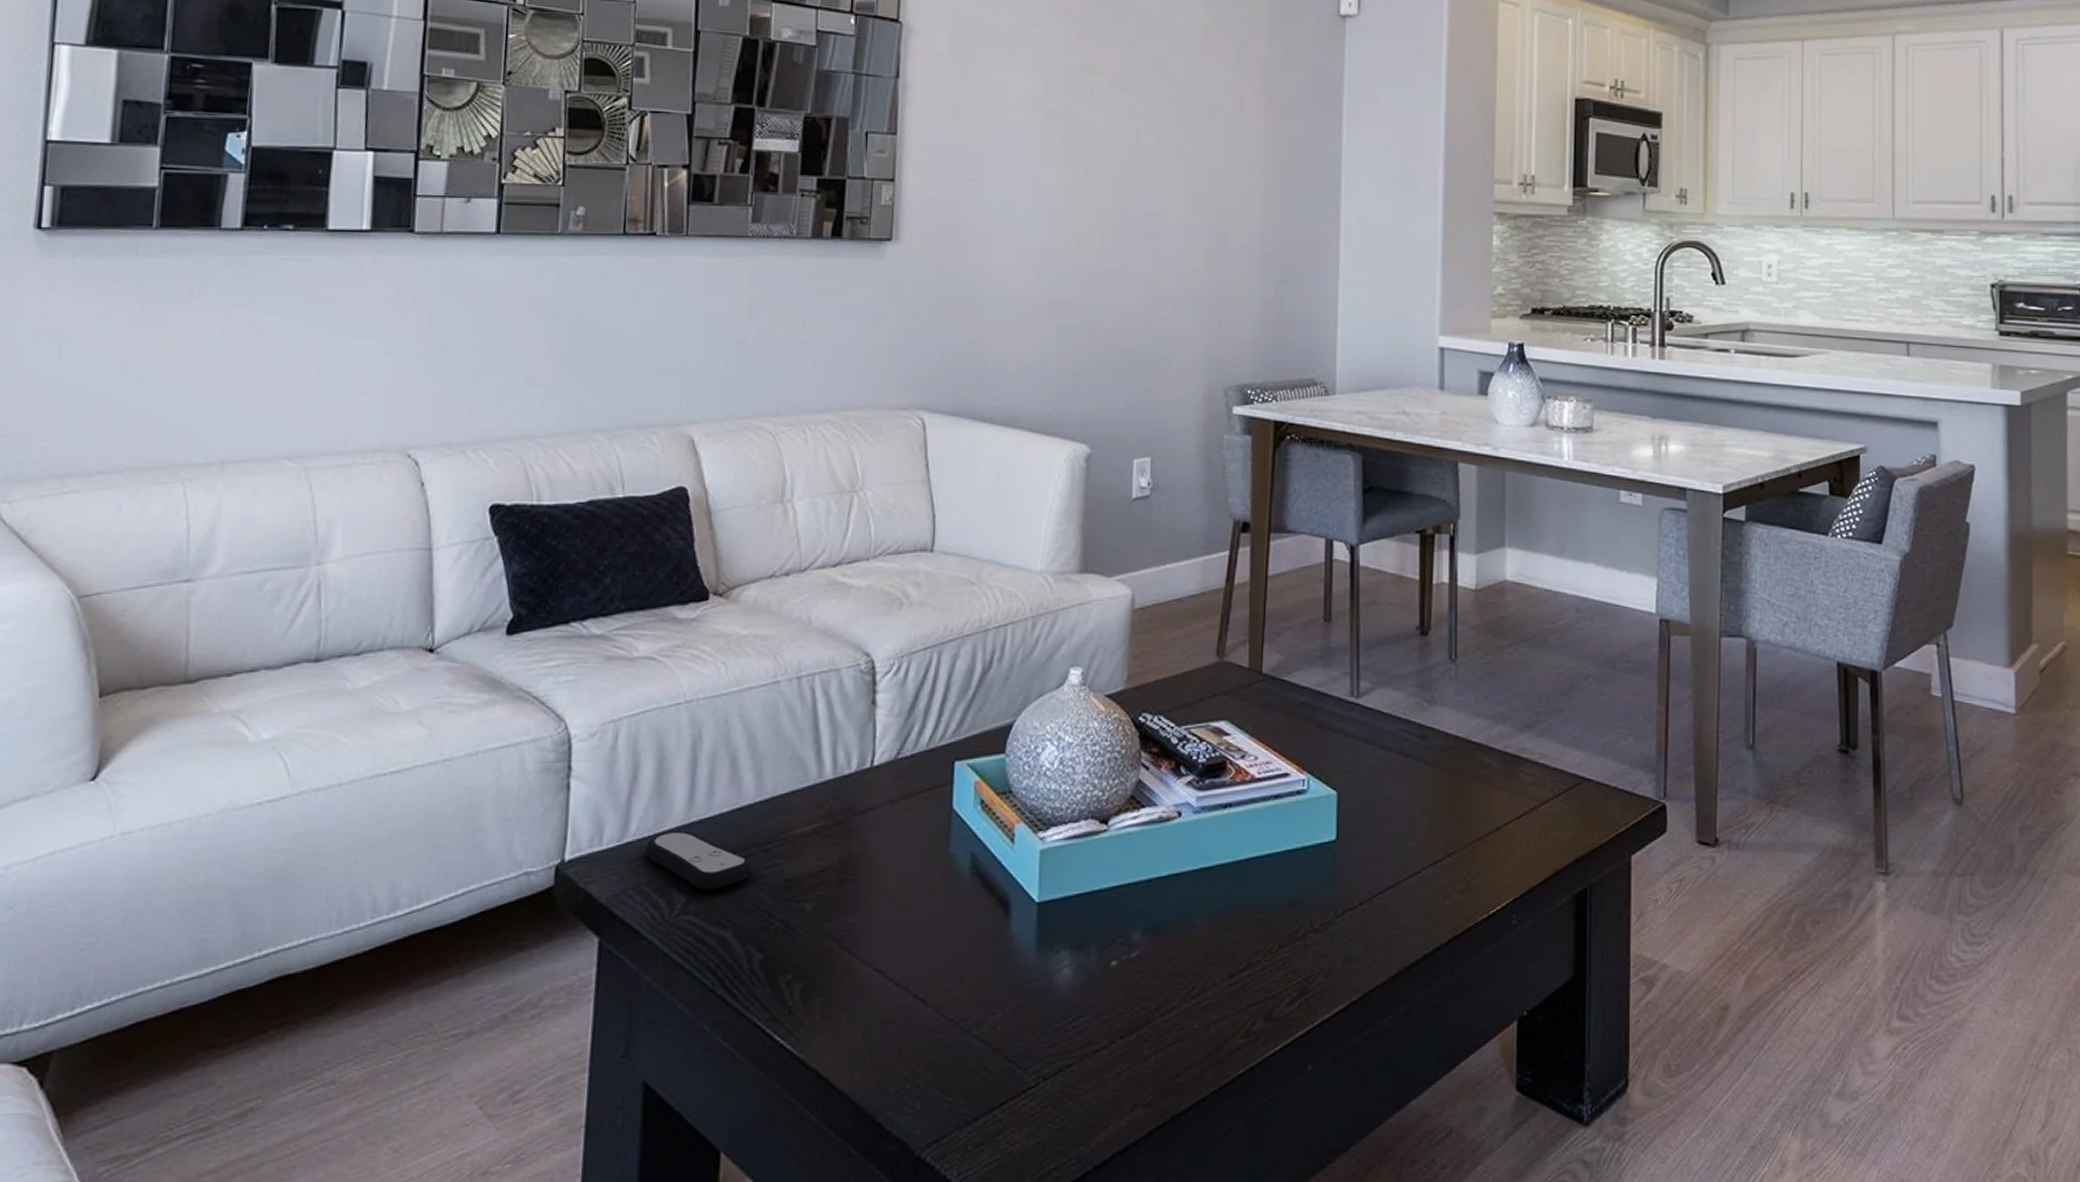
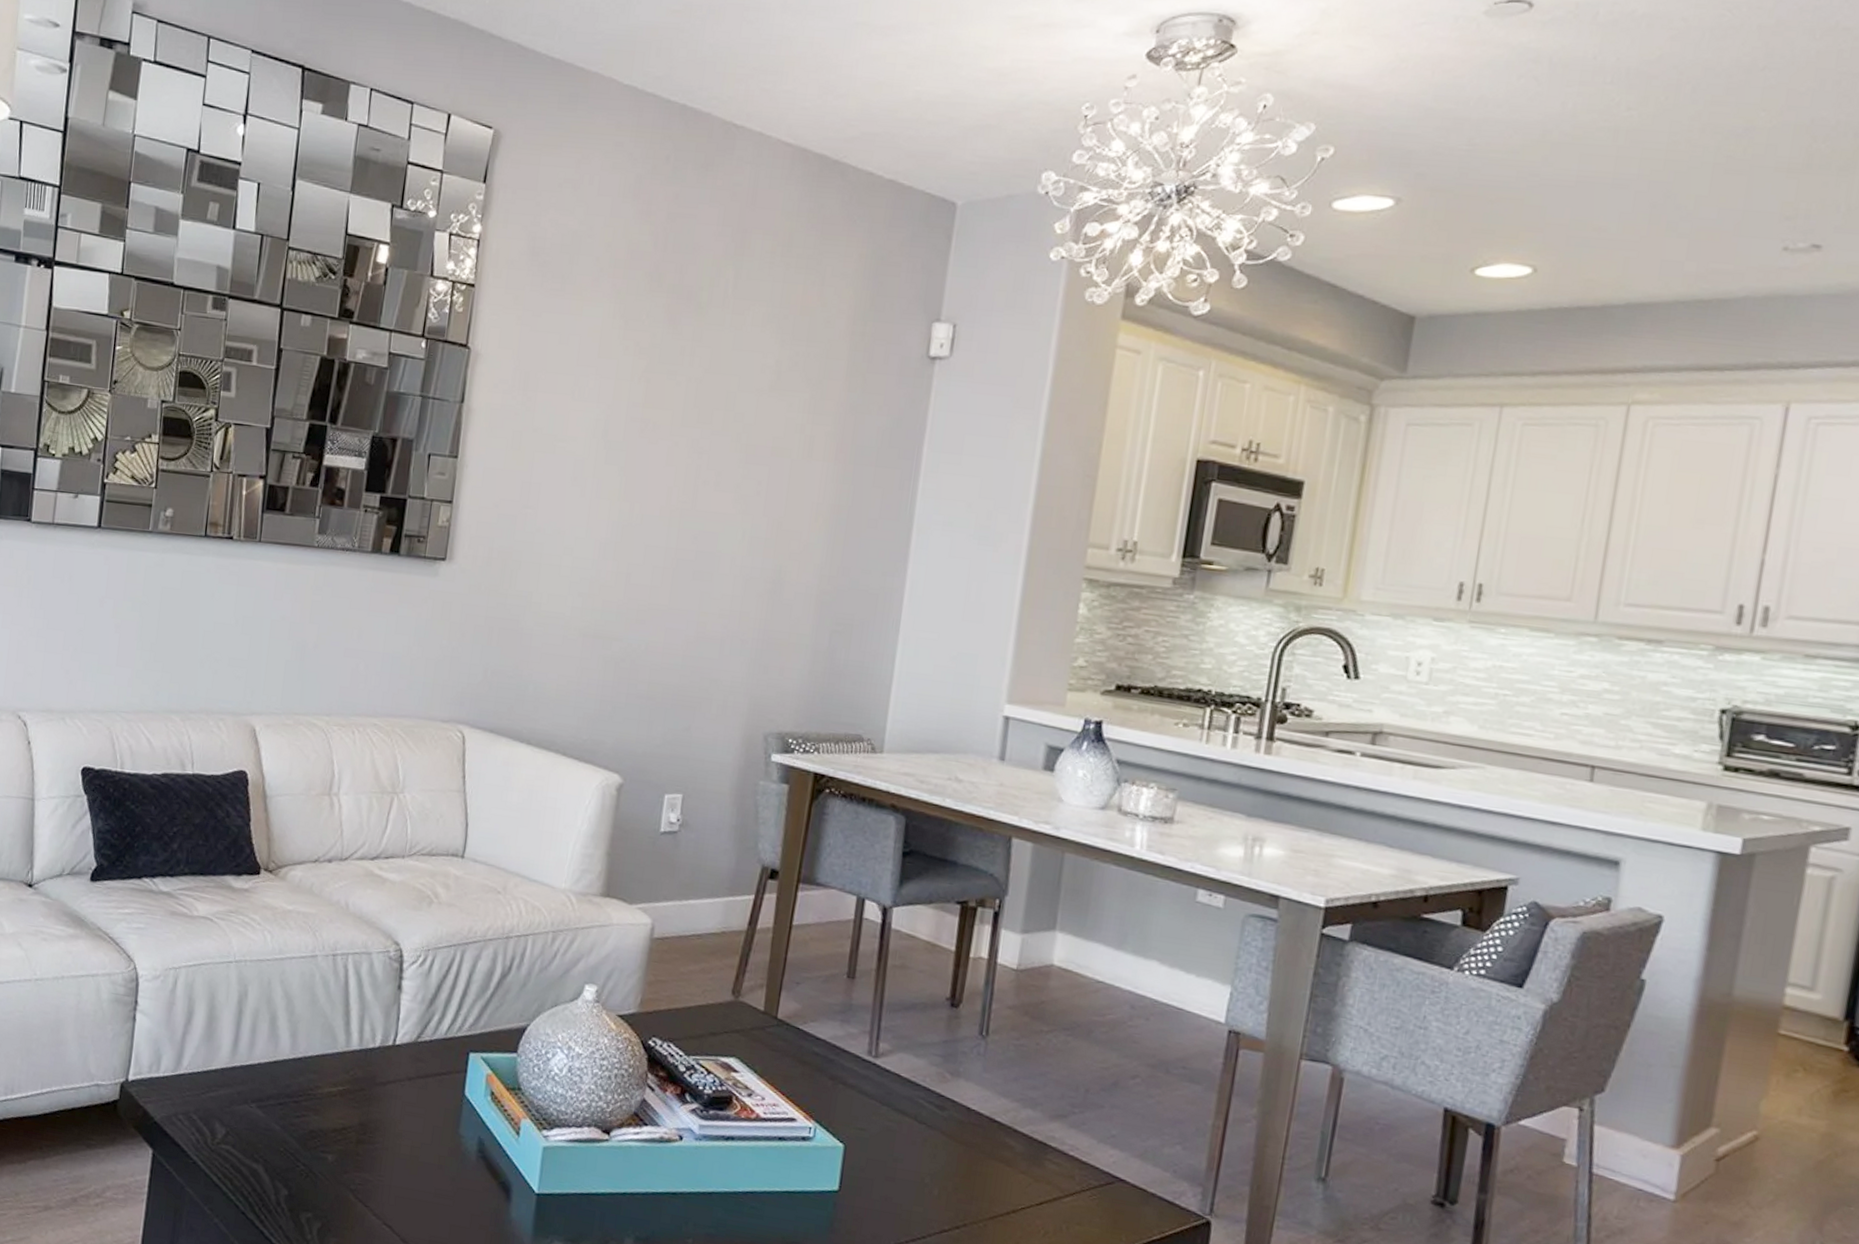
remote control: present [645,831,754,890] -> none [194,1071,285,1128]

